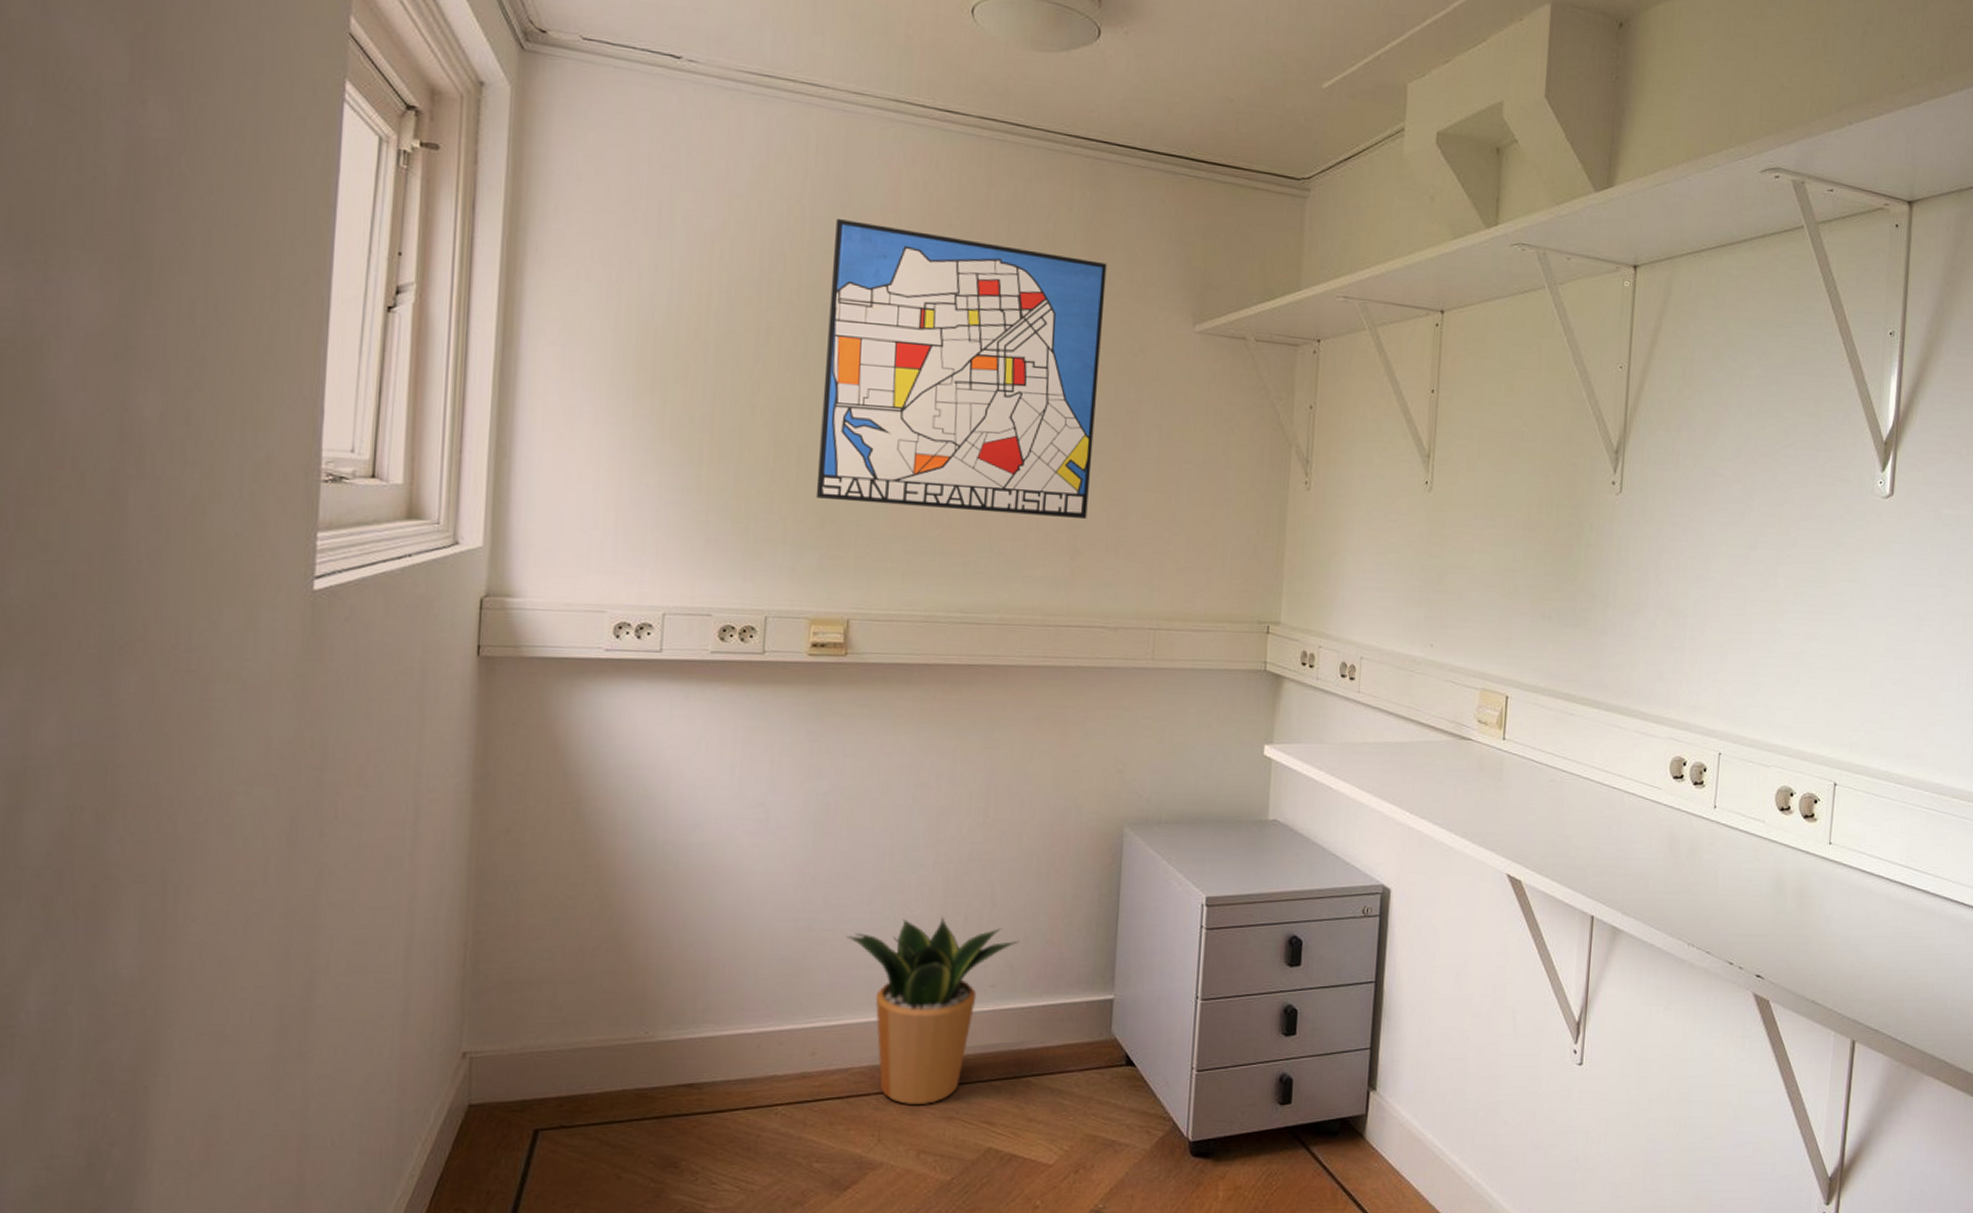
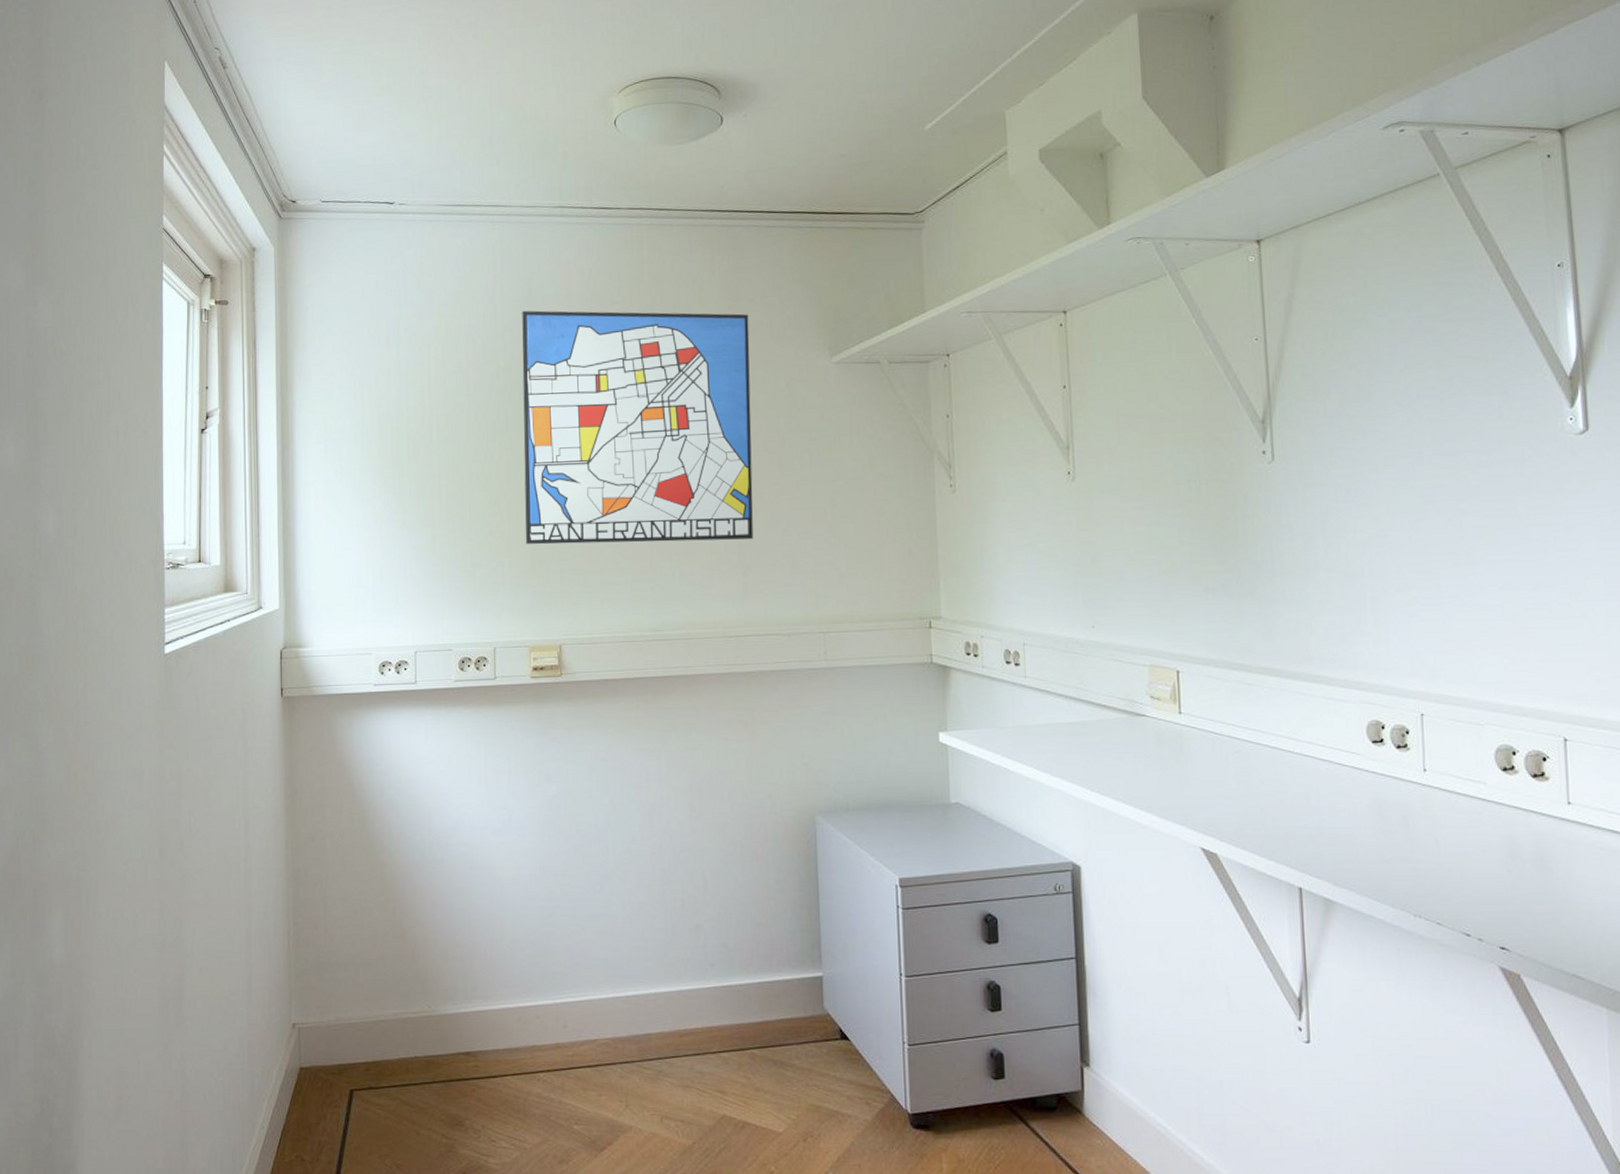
potted plant: present [845,916,1020,1106] -> none [582,901,732,1074]

